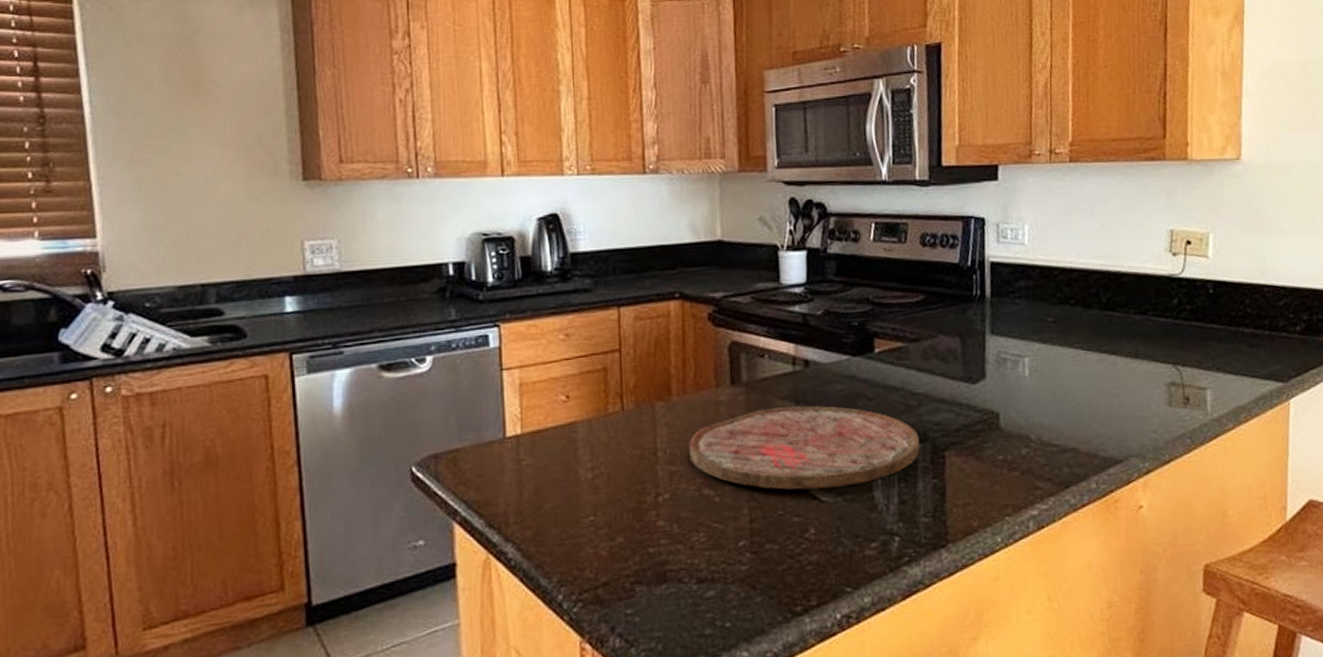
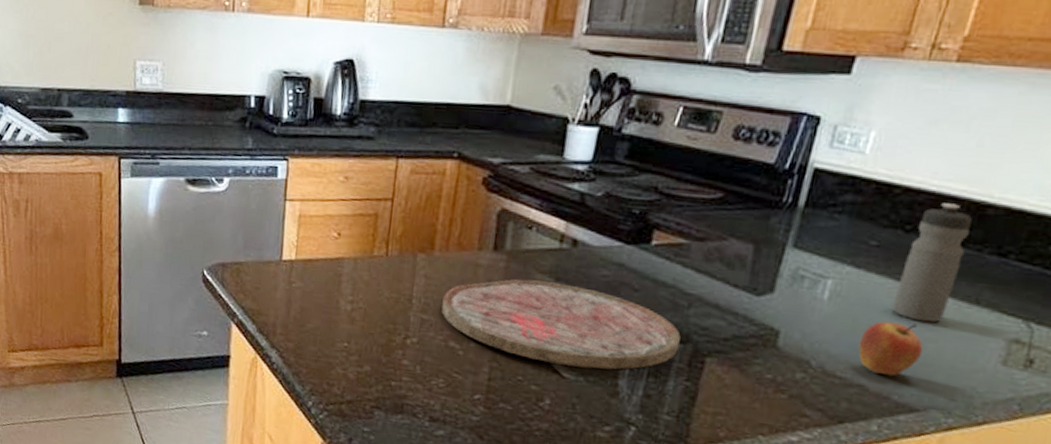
fruit: none [1062,384,1111,435] -> present [858,321,924,377]
water bottle: none [1077,276,1118,382] -> present [891,203,972,323]

